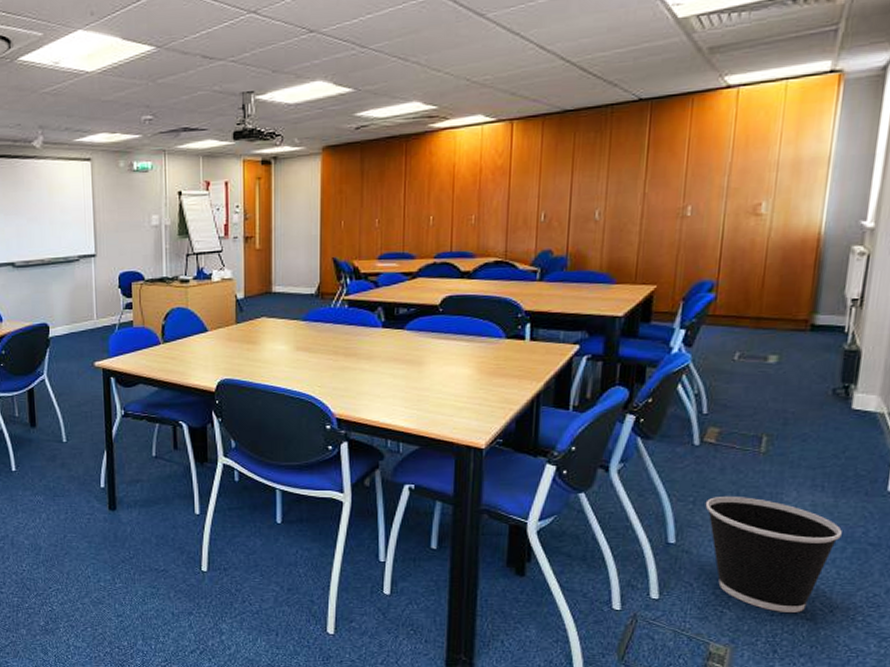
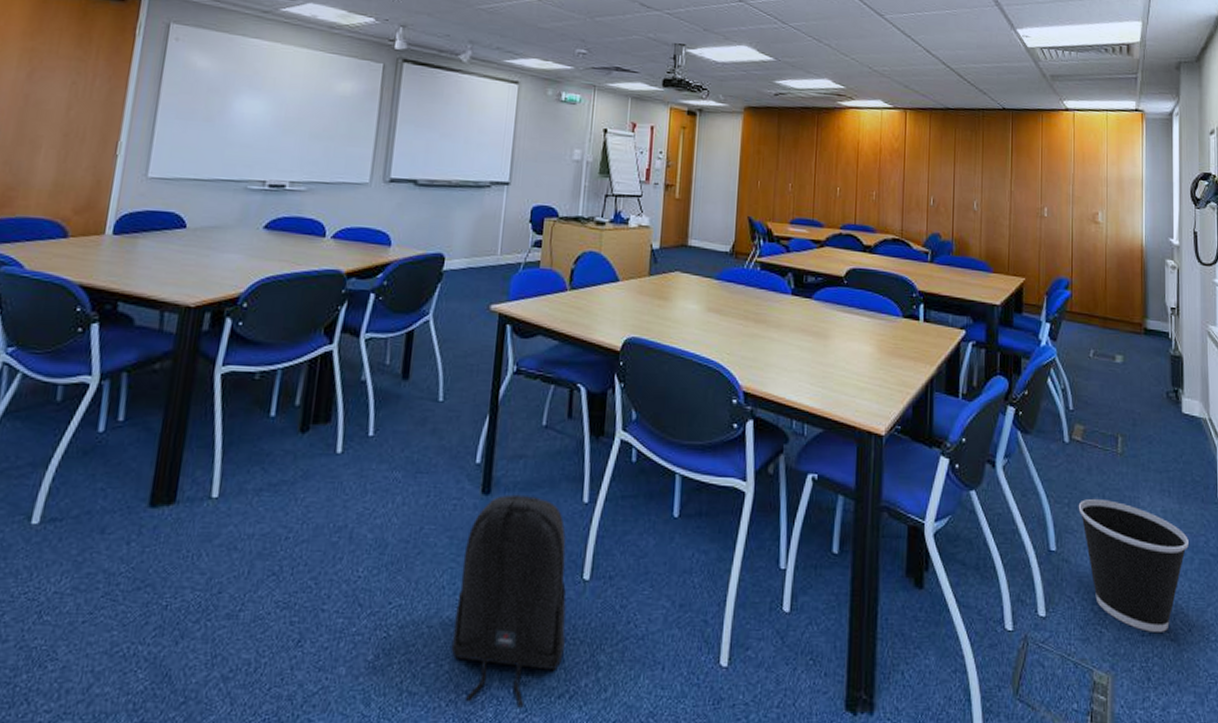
backpack: none [101,509,192,658] -> present [451,494,566,708]

